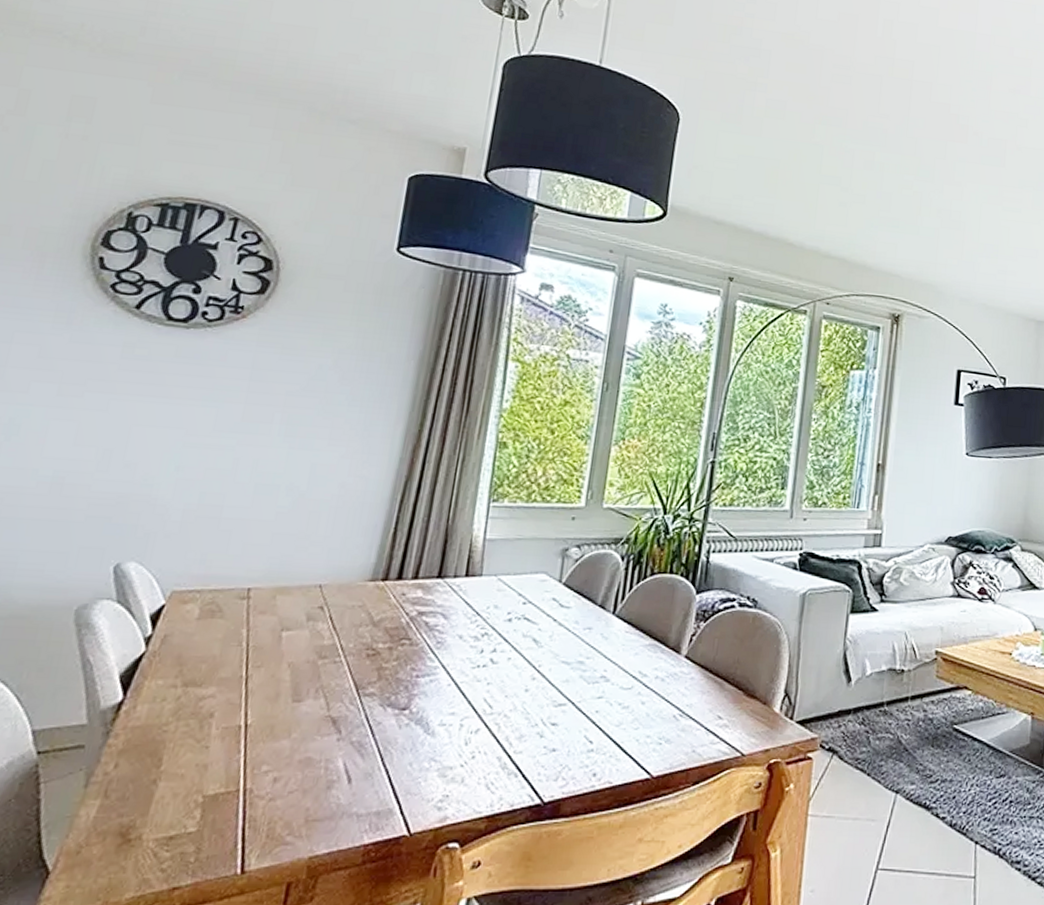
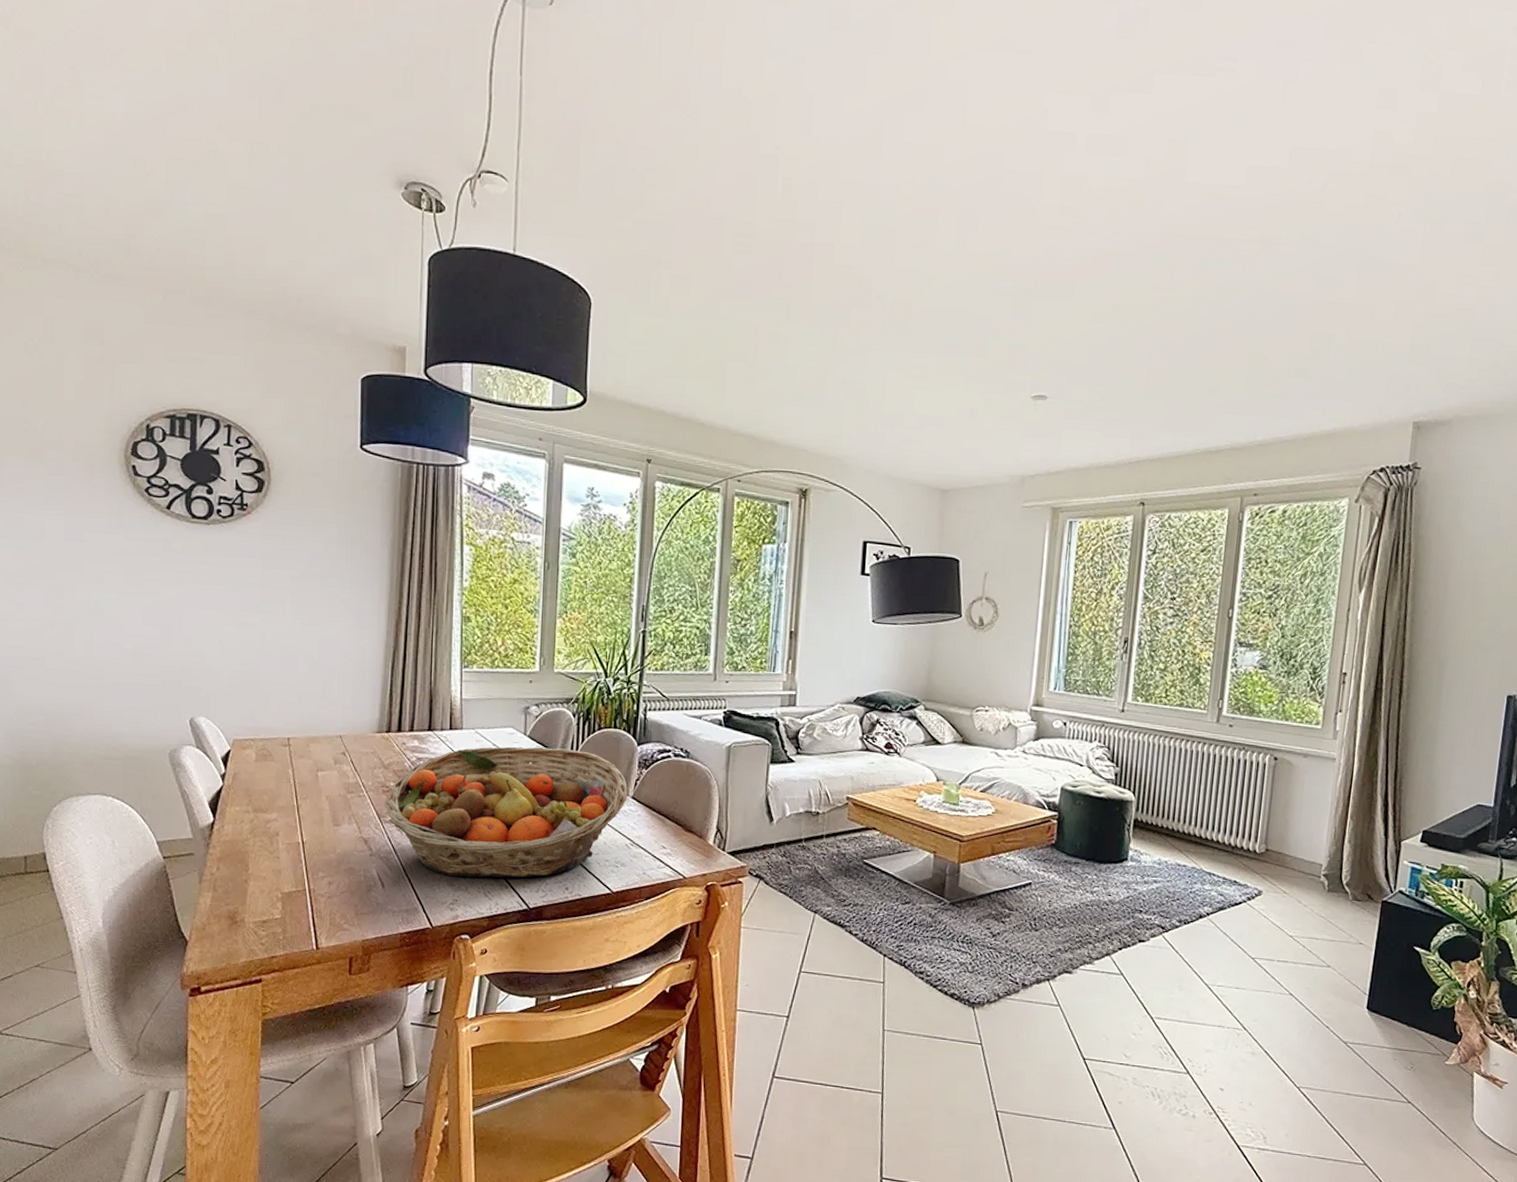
fruit basket: none [366,596,681,765] -> present [384,746,628,878]

